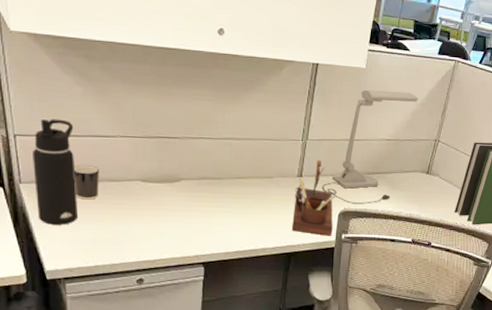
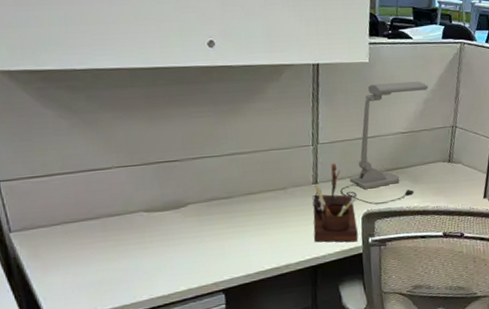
water bottle: present [33,119,79,225] -> none [20,157,80,273]
mug: present [74,165,99,200] -> none [68,202,99,241]

